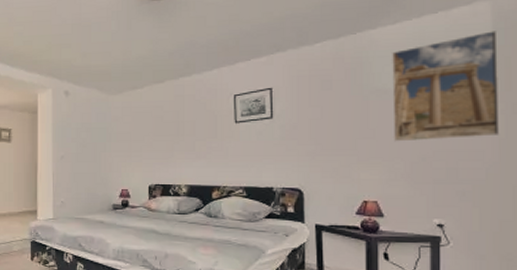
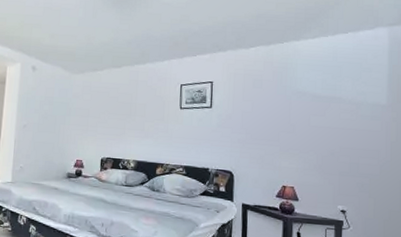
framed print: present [392,31,500,142] -> none [309,52,393,139]

